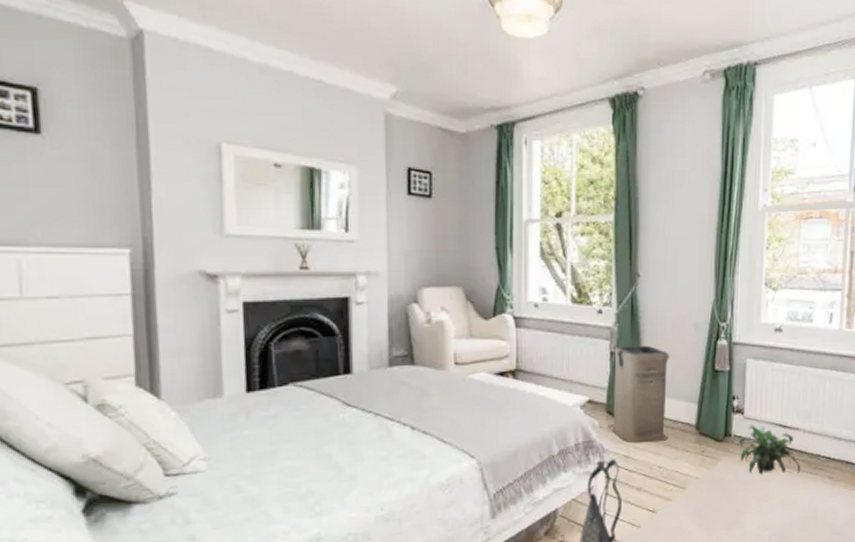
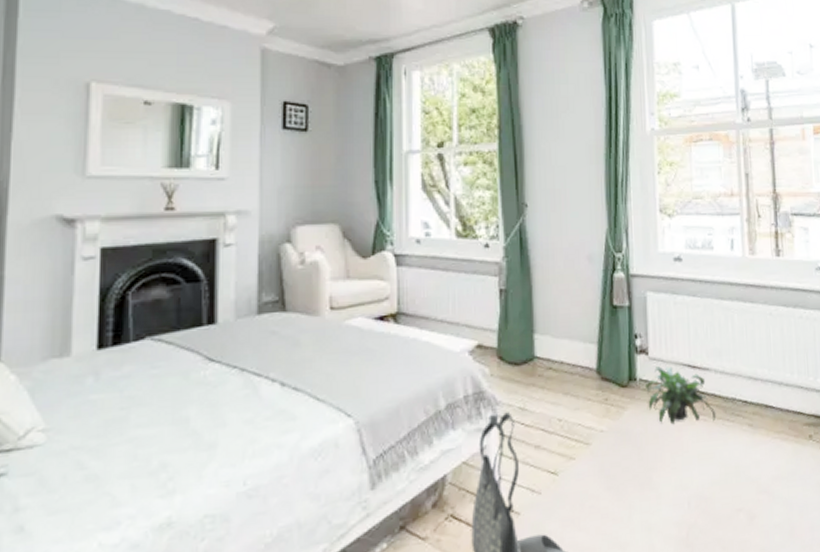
laundry basket: present [608,346,670,443] -> none [500,281,567,393]

